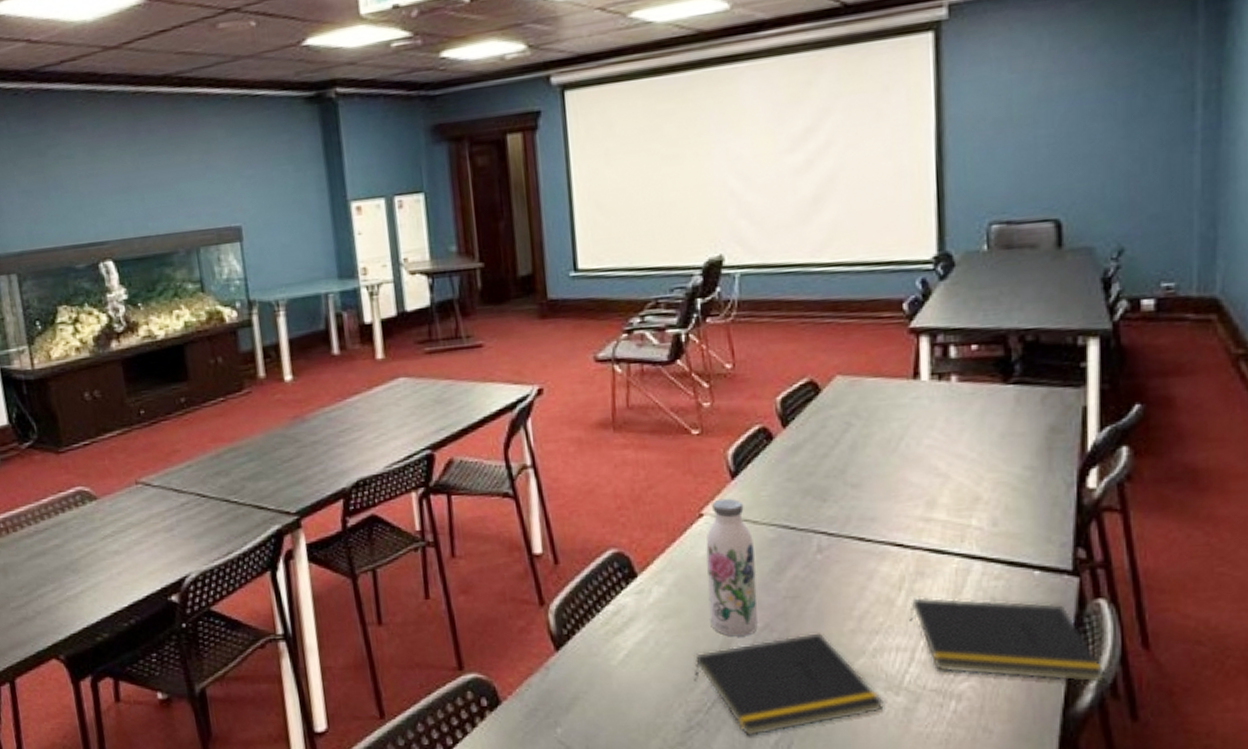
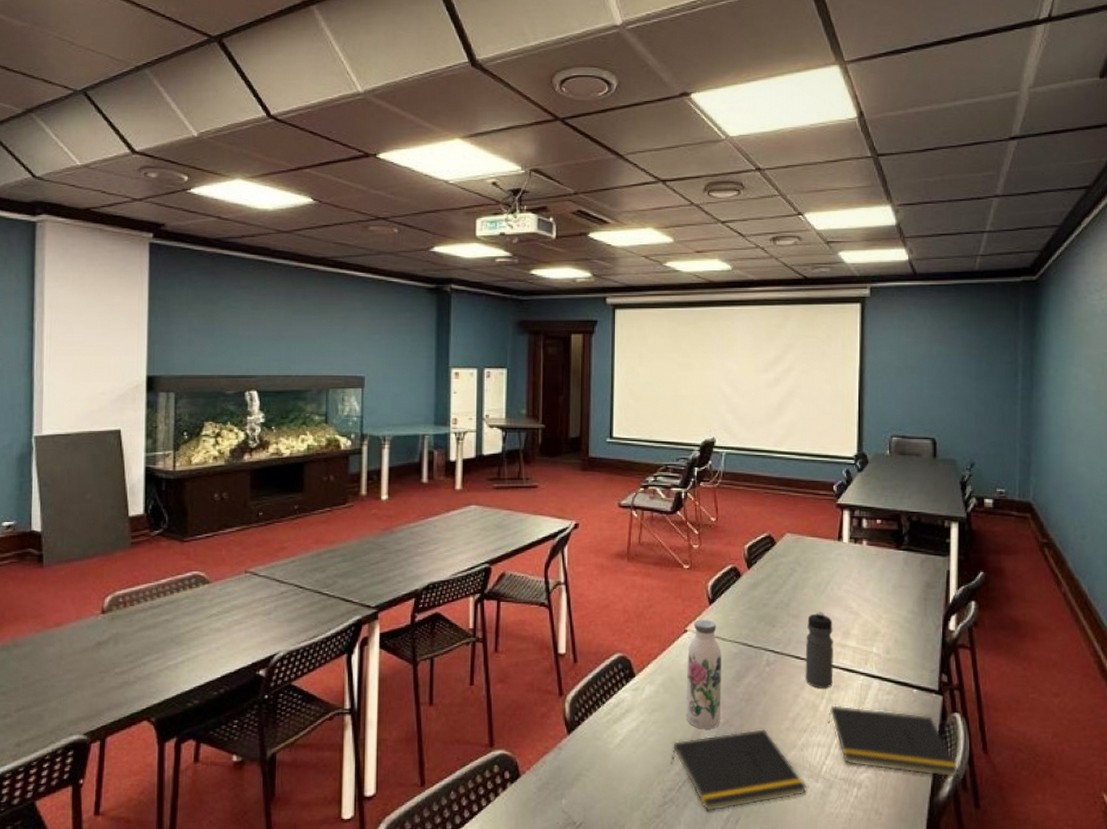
water bottle: none [872,476,915,577] -> present [805,611,833,688]

